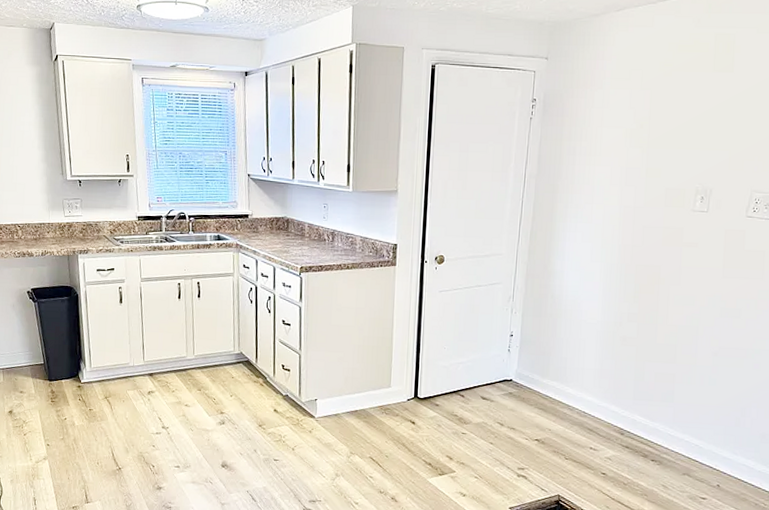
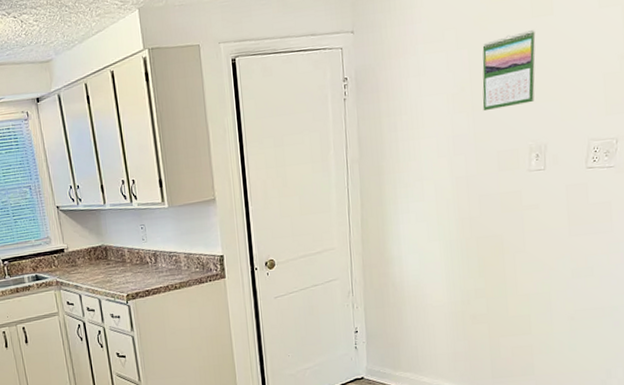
calendar: none [657,83,715,149] -> present [482,30,536,110]

